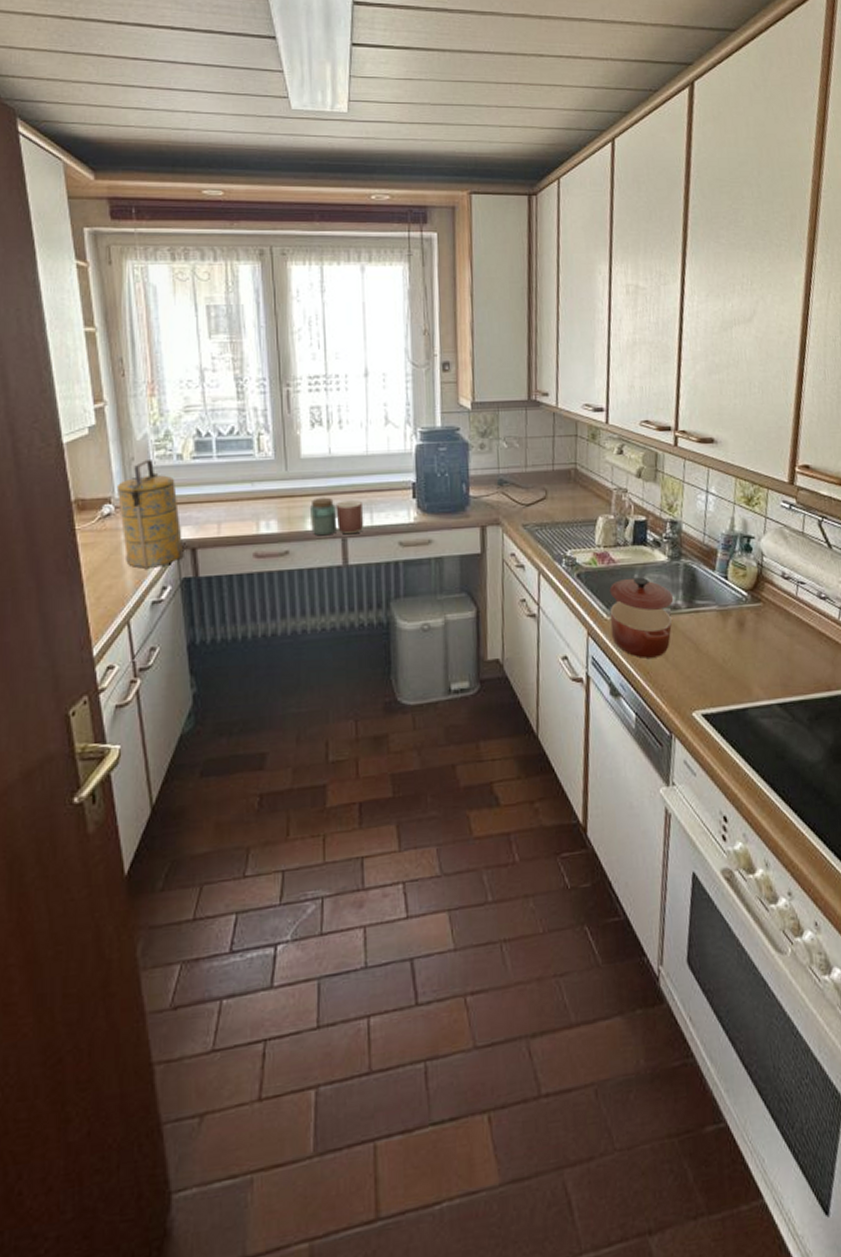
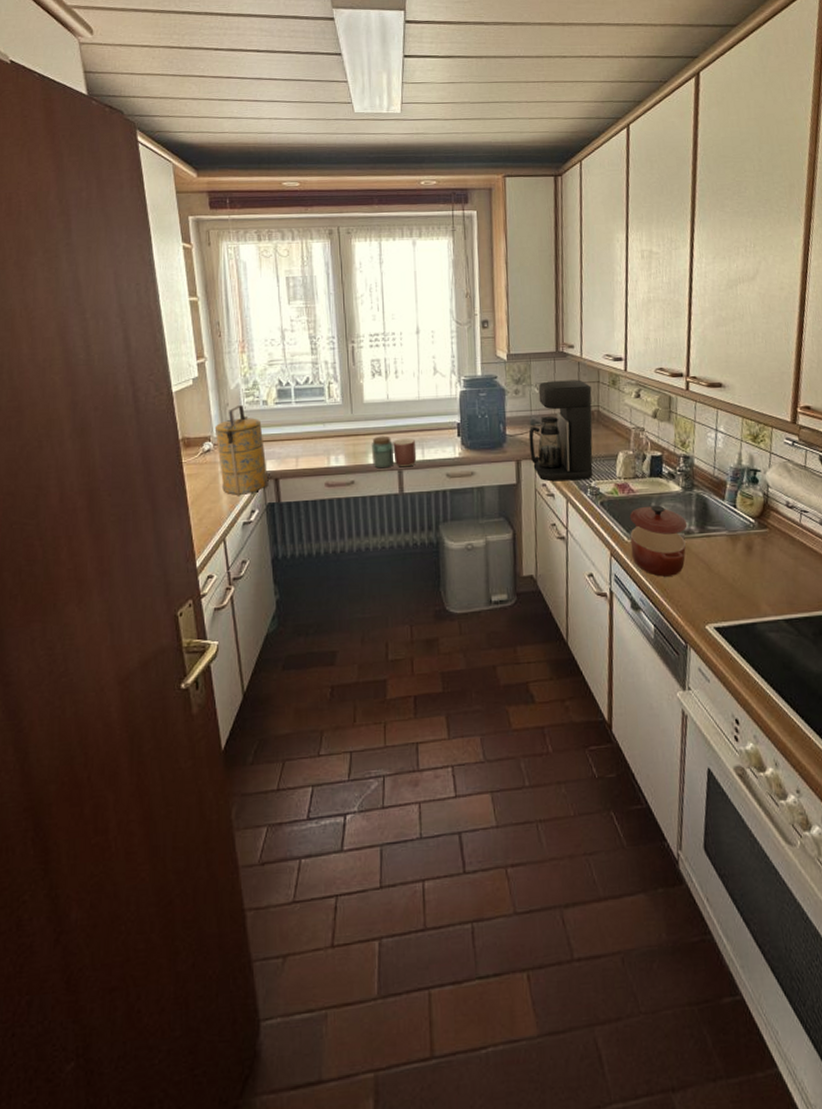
coffee maker: none [495,433,569,551] -> present [528,379,593,482]

